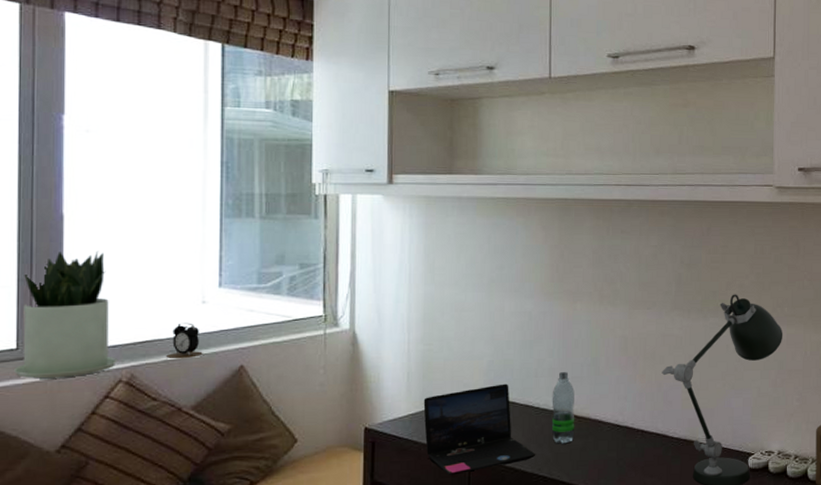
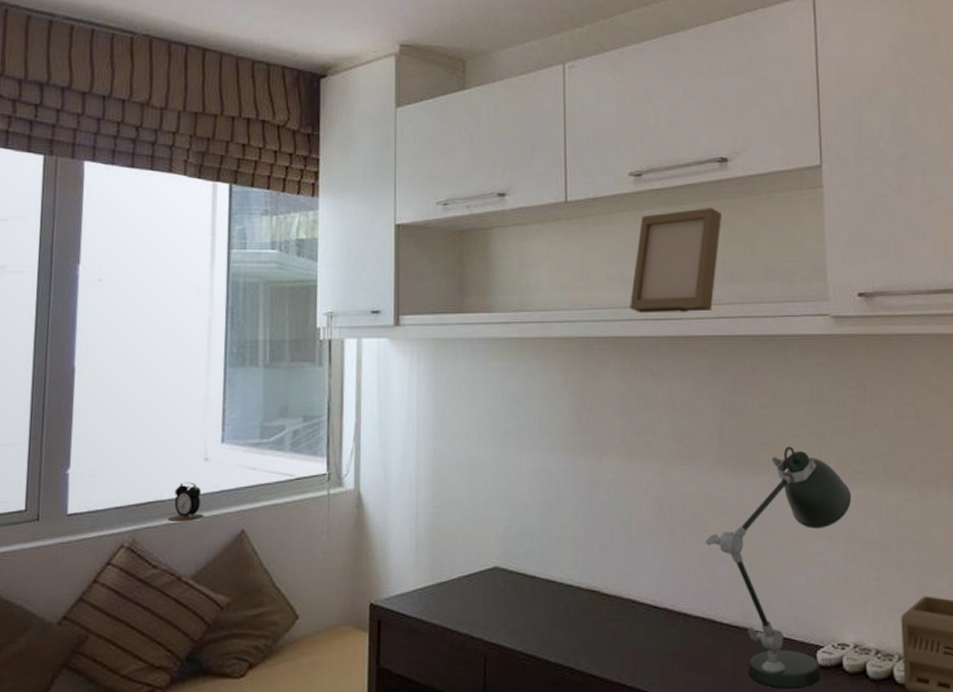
planter: present [13,250,118,379] -> none [21,405,121,543]
laptop: present [423,383,536,475] -> none [433,554,561,663]
bottle: present [551,372,575,444] -> none [577,541,605,628]
photo frame: none [604,89,688,180] -> present [630,208,723,314]

